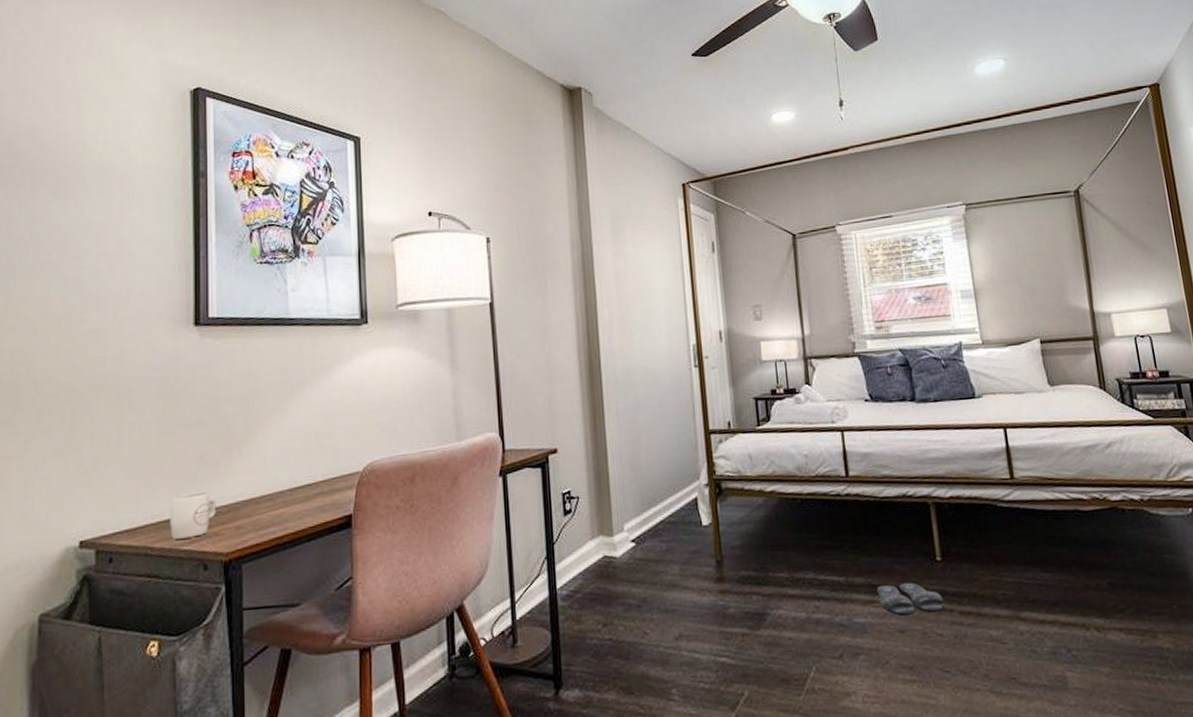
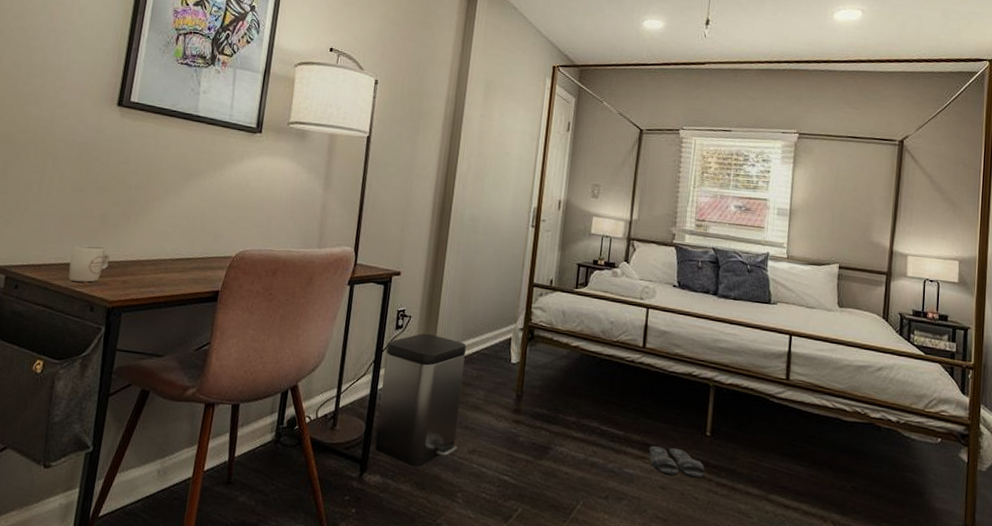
pedal bin: none [557,512,662,669] -> present [375,333,466,466]

